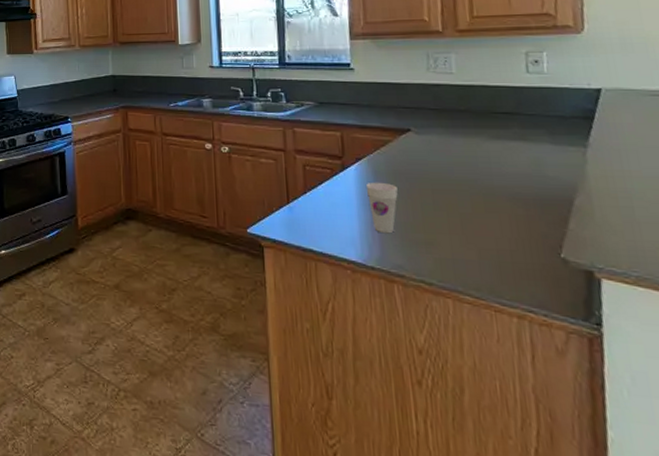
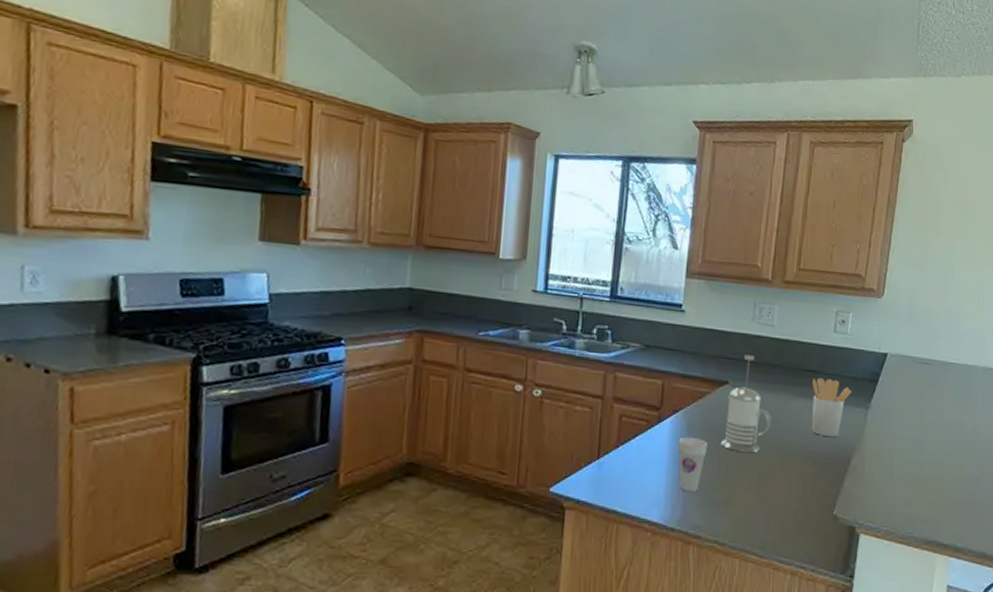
french press: none [411,103,467,196] -> present [720,355,771,453]
utensil holder: none [508,119,561,178] -> present [812,378,852,438]

